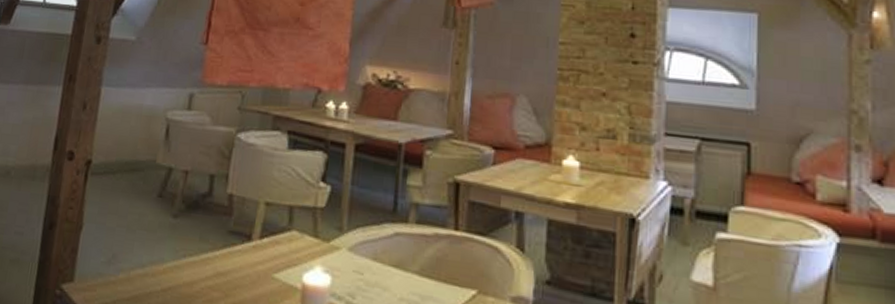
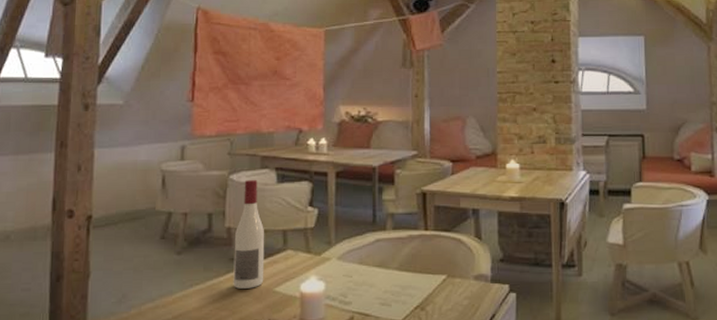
wine bottle: none [229,140,270,270] -> present [233,179,265,289]

